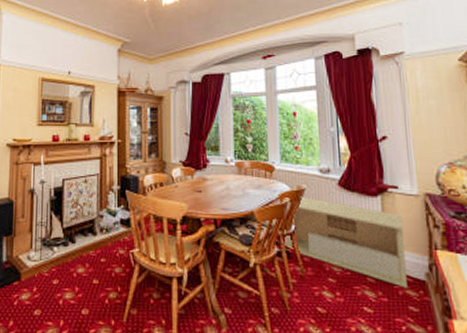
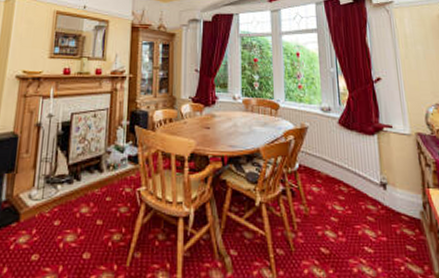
storage bench: present [284,196,407,288] -> none [288,134,404,227]

